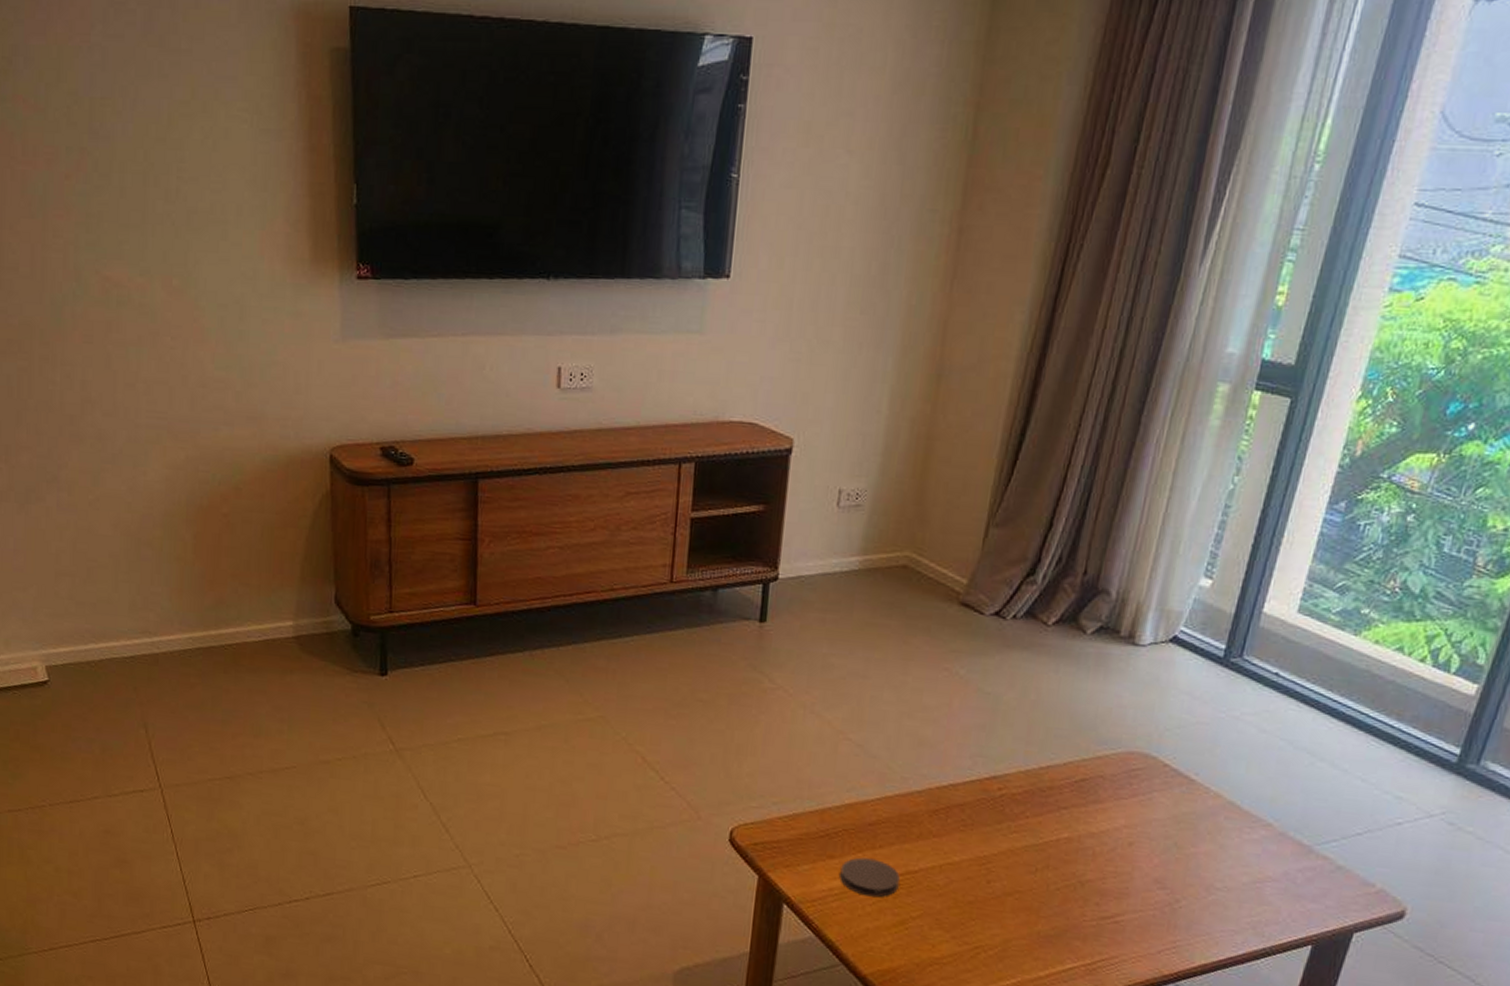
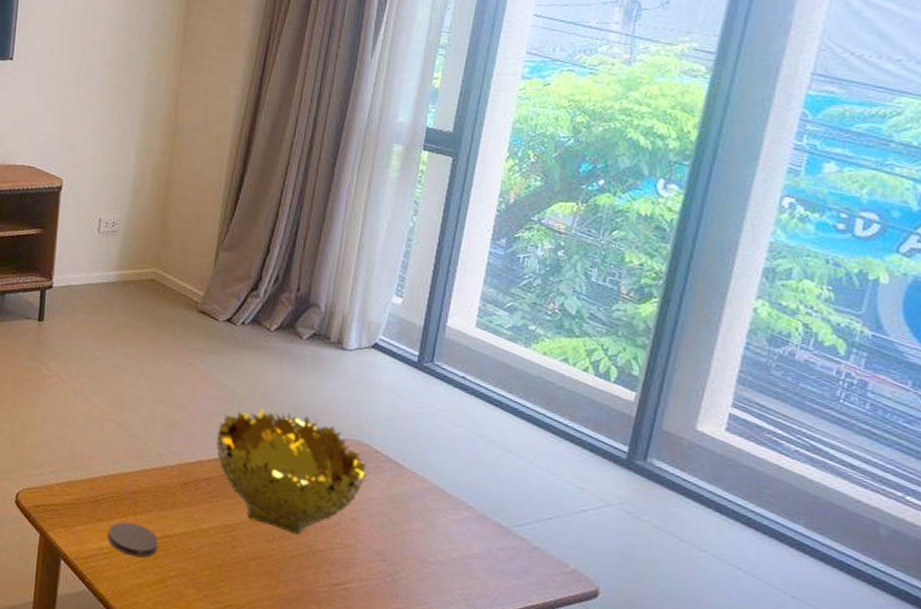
decorative bowl: none [973,718,1152,864] -> present [216,408,366,535]

